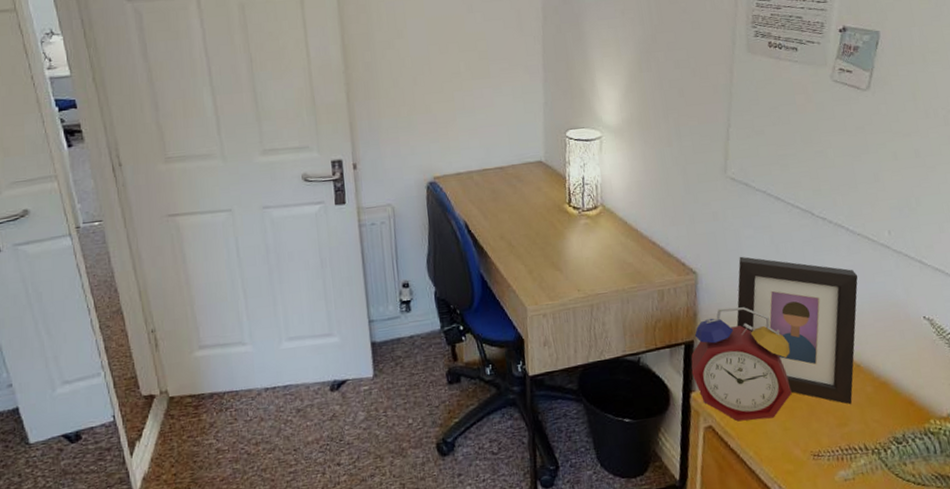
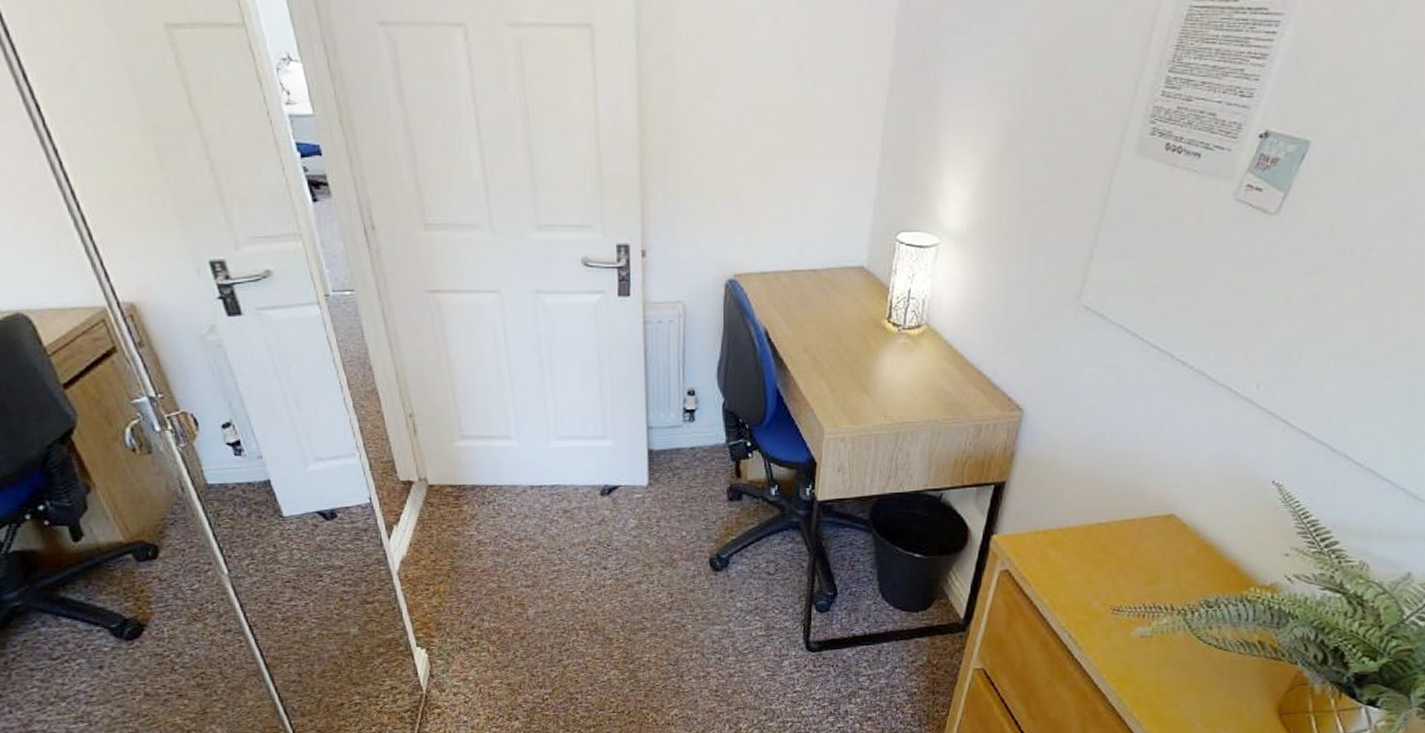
alarm clock: present [691,307,792,422] -> none [997,451,1113,569]
picture frame: present [736,256,858,405] -> none [1057,396,1209,564]

